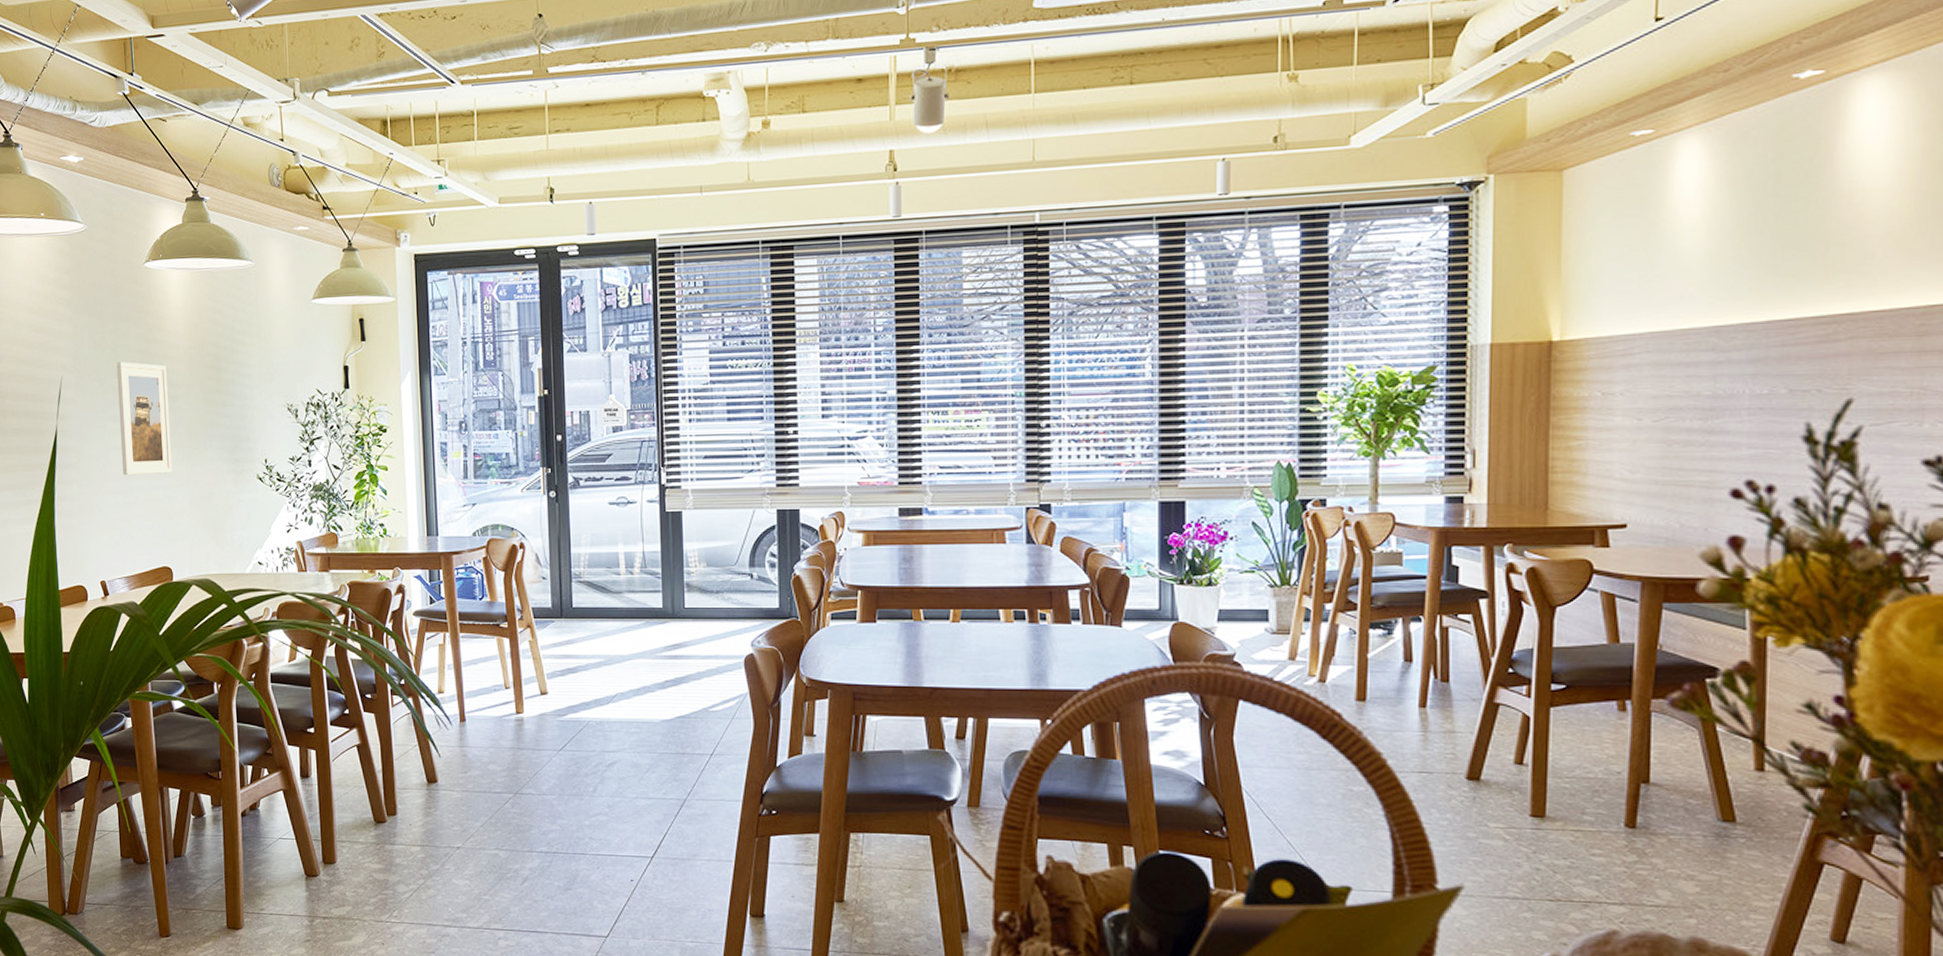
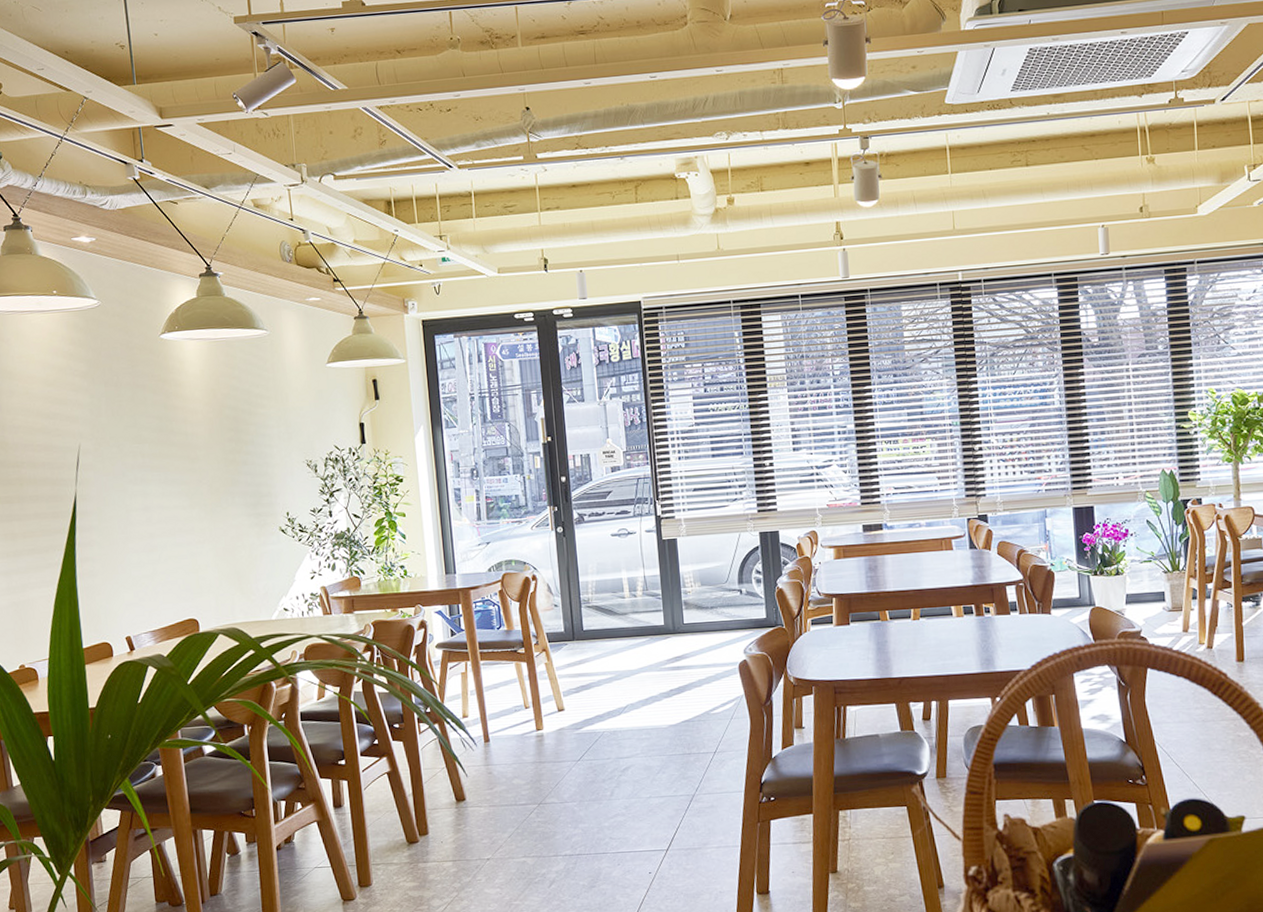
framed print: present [116,362,173,476] -> none [135,427,196,535]

